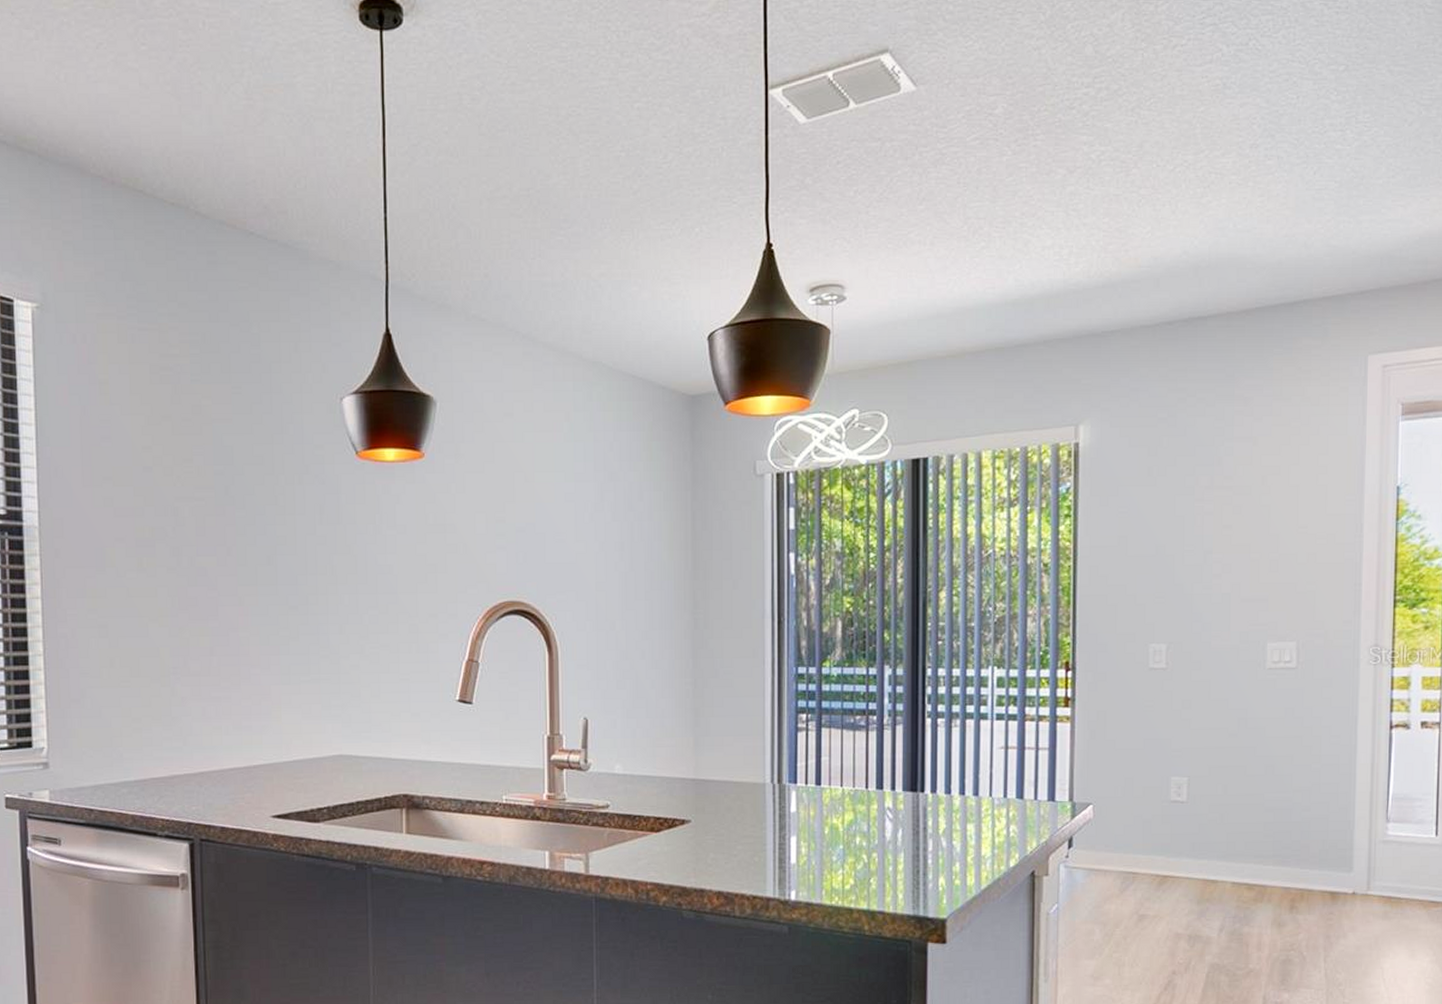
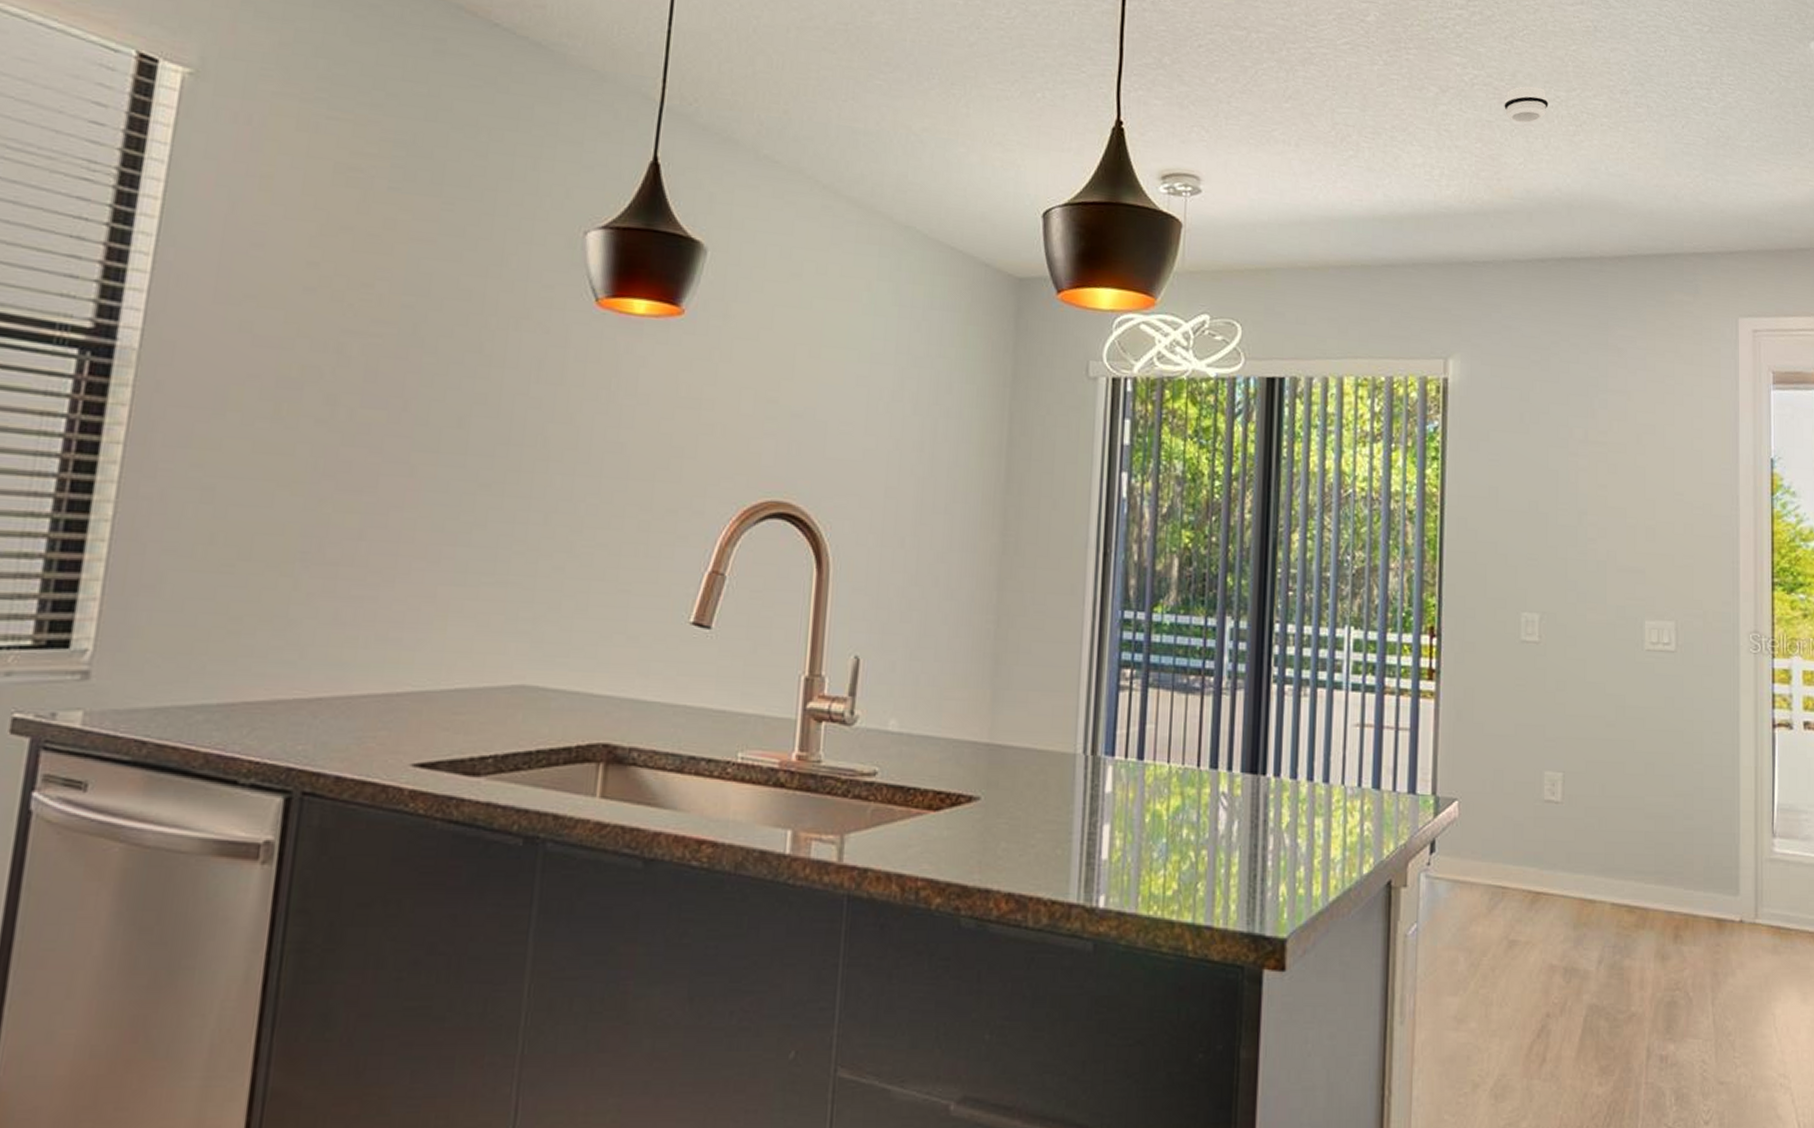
smoke detector: none [1131,154,1176,192] -> present [1504,86,1549,123]

